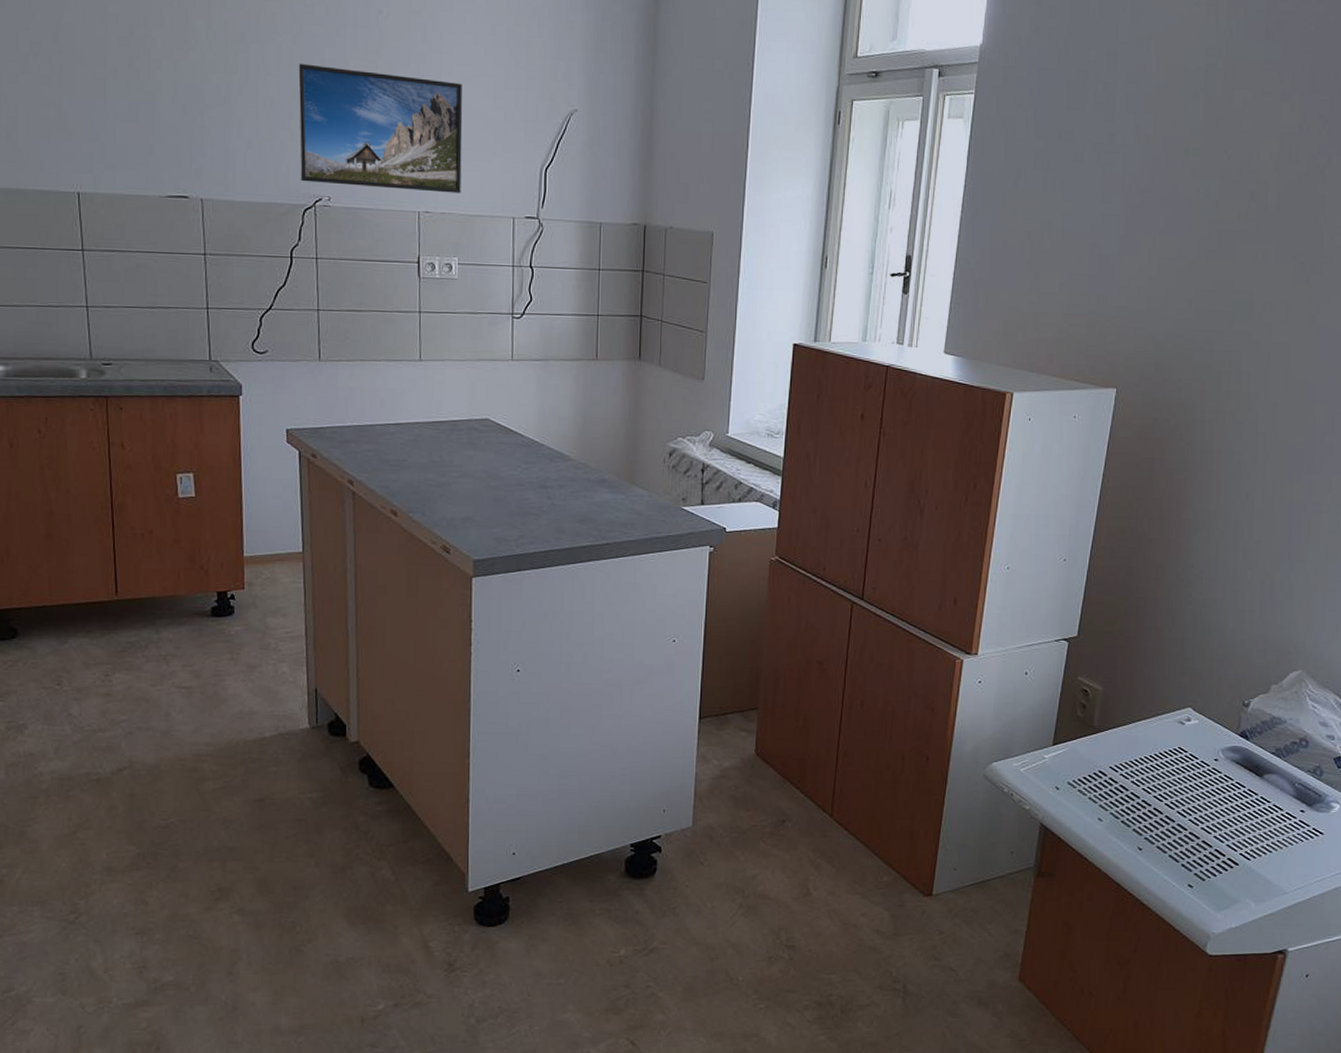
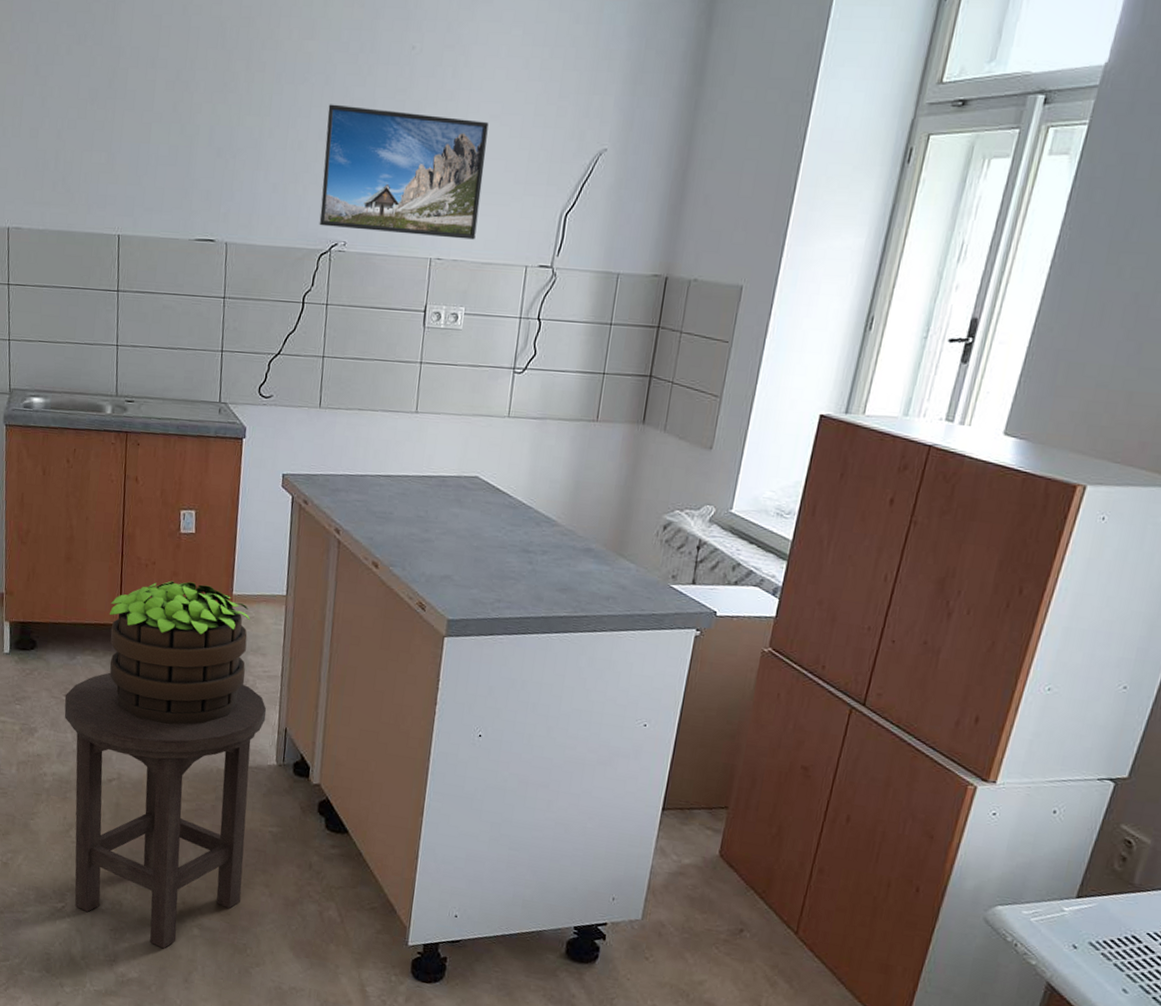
stool: none [58,649,293,943] -> present [64,672,267,949]
potted plant: none [103,548,266,700] -> present [109,581,251,725]

